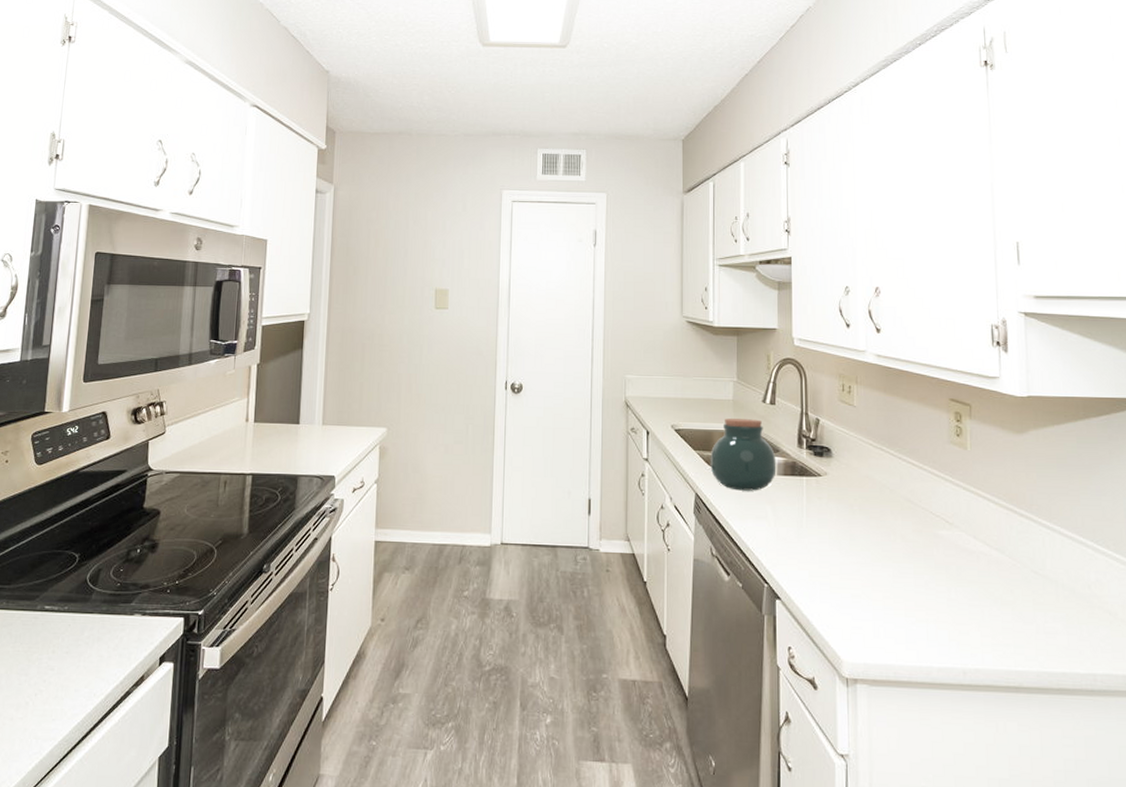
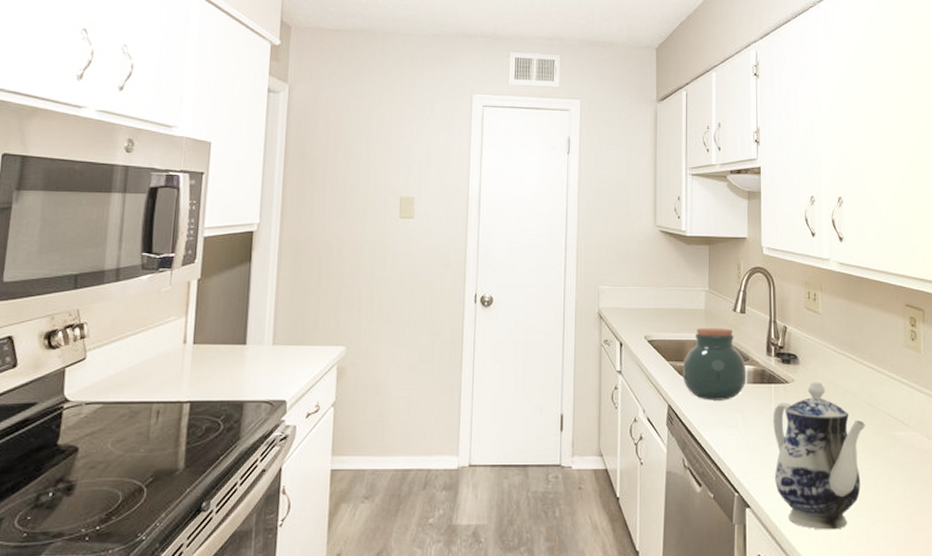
teapot: none [804,476,905,627] -> present [773,382,866,530]

